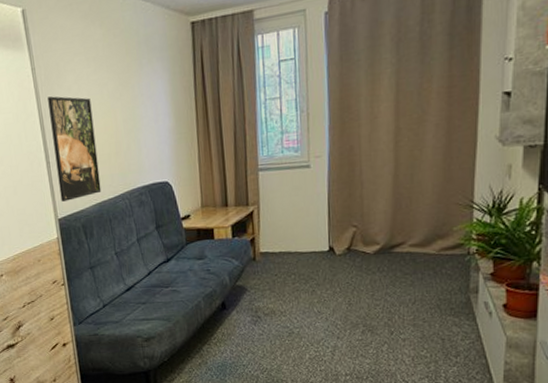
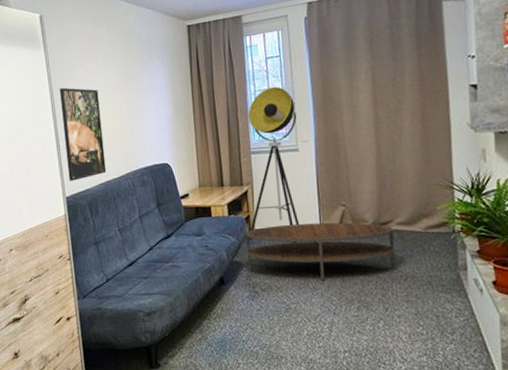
coffee table: none [249,244,406,305] -> present [245,222,396,281]
floor lamp: none [252,94,311,267] -> present [248,86,300,244]

